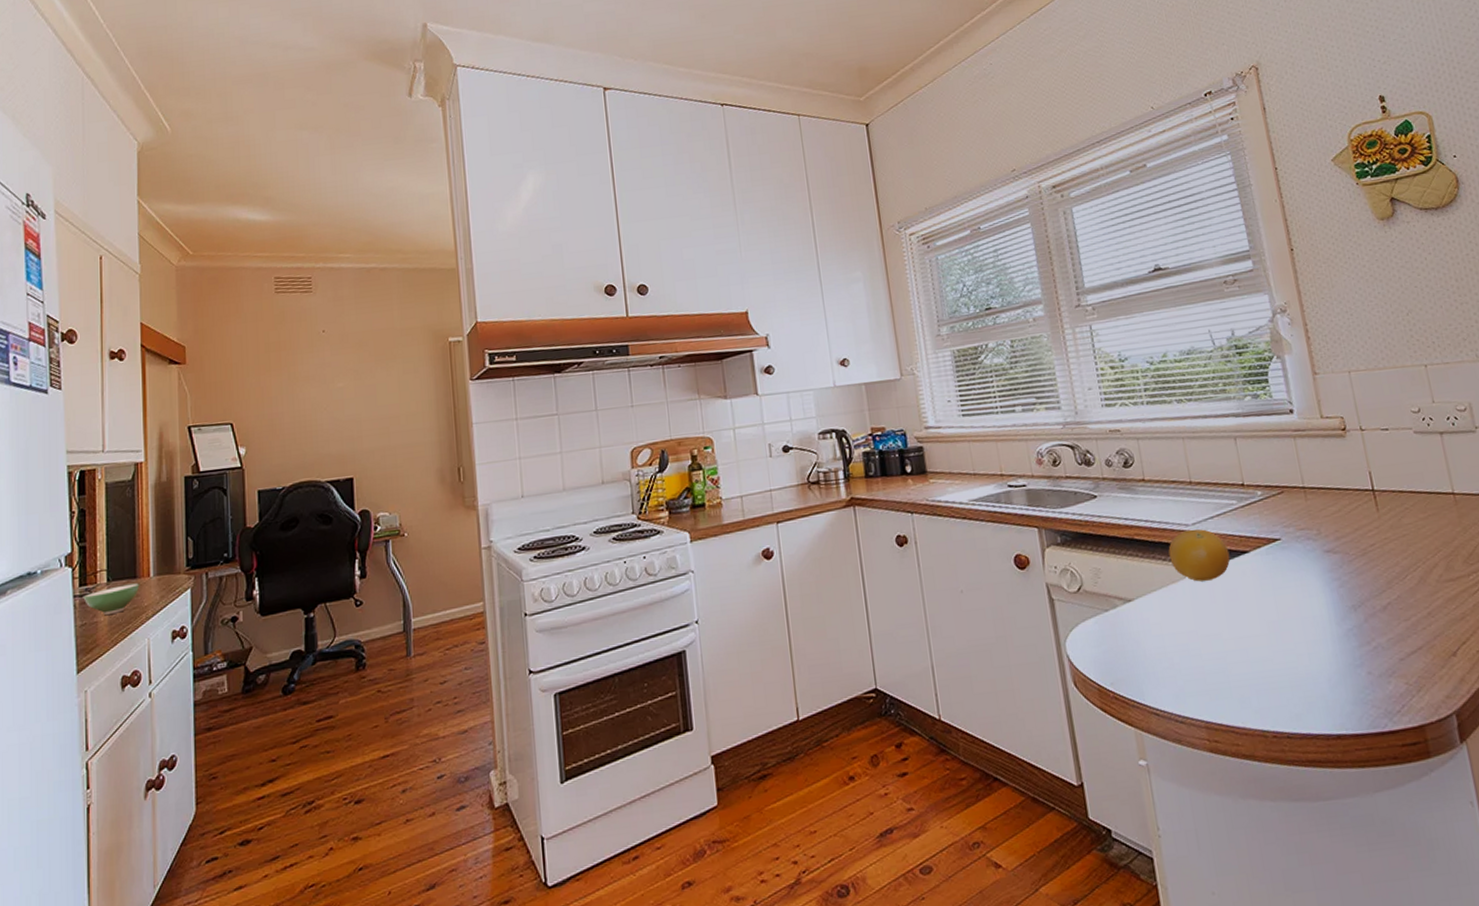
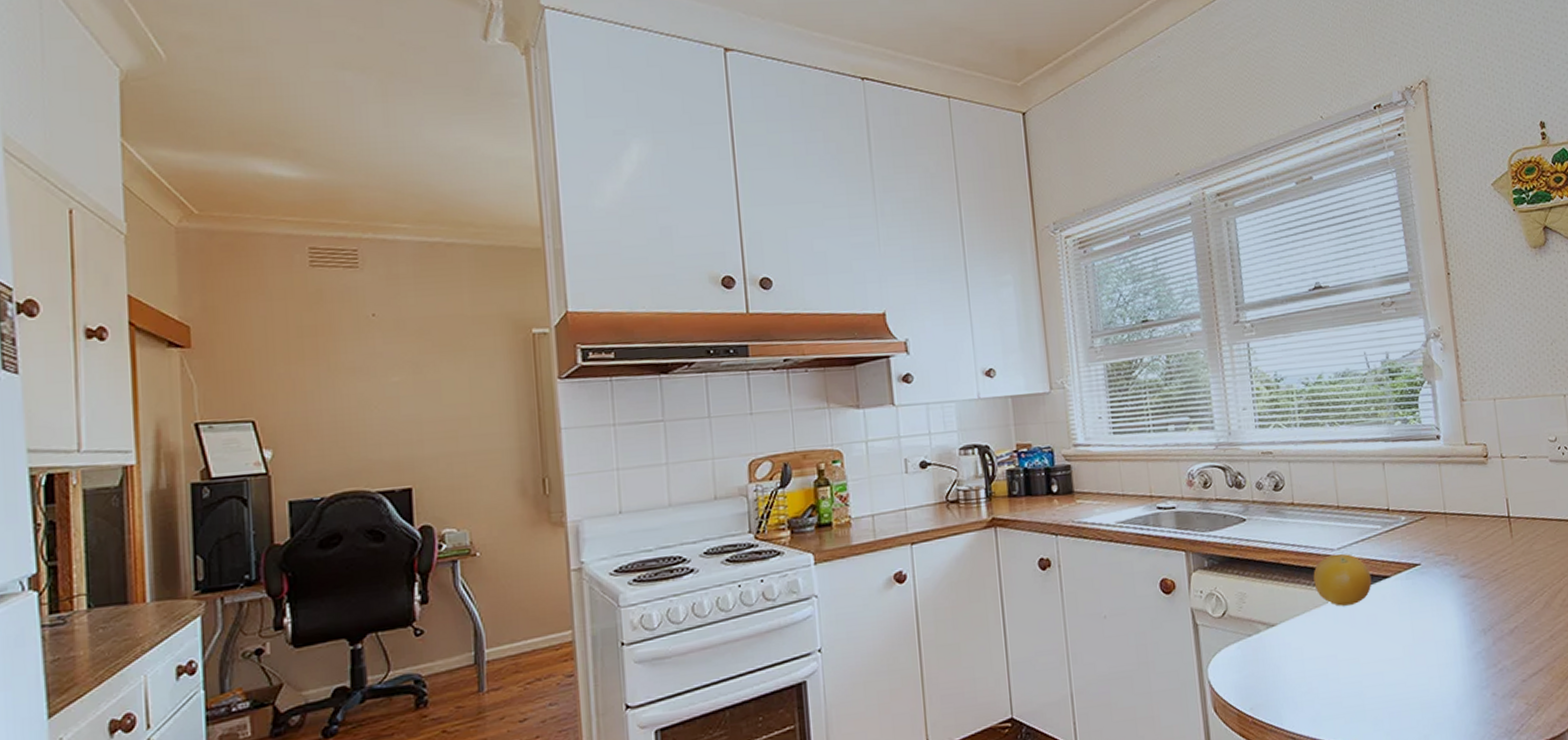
bowl: present [83,583,140,616] -> none [54,610,133,649]

